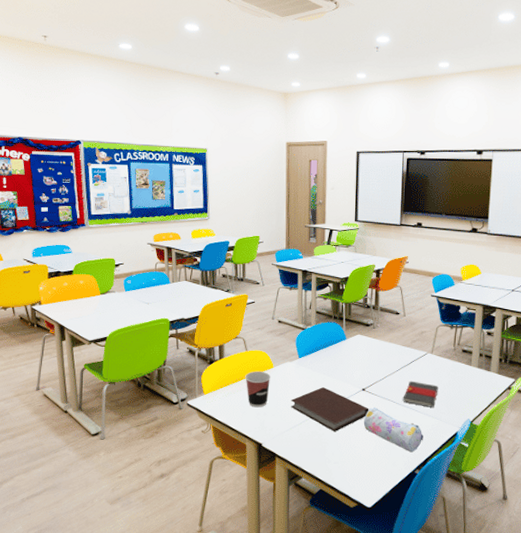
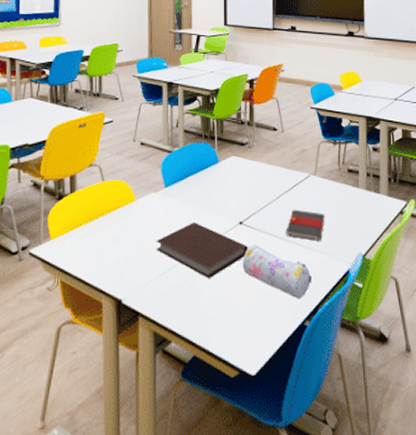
cup: present [245,371,271,408] -> none [101,206,133,253]

